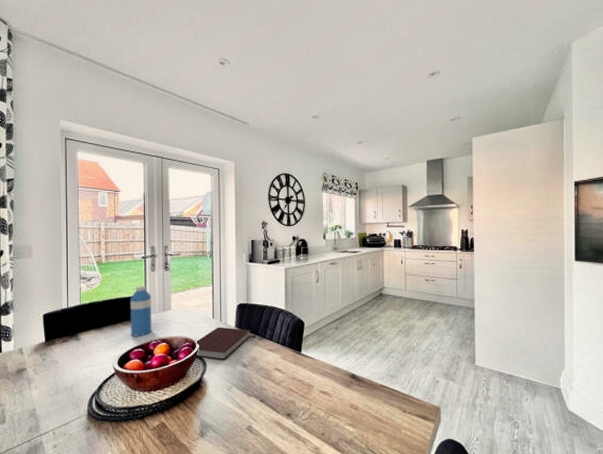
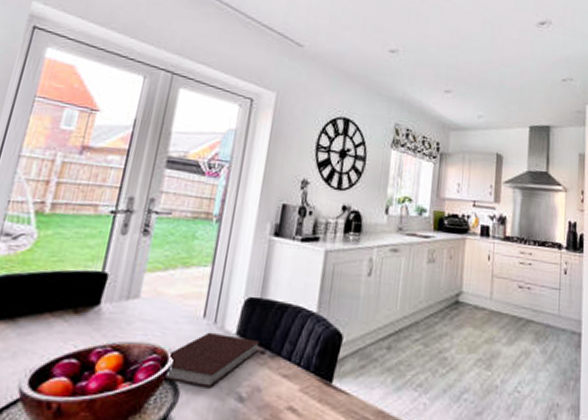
water bottle: present [130,285,151,337] -> none [62,254,112,339]

